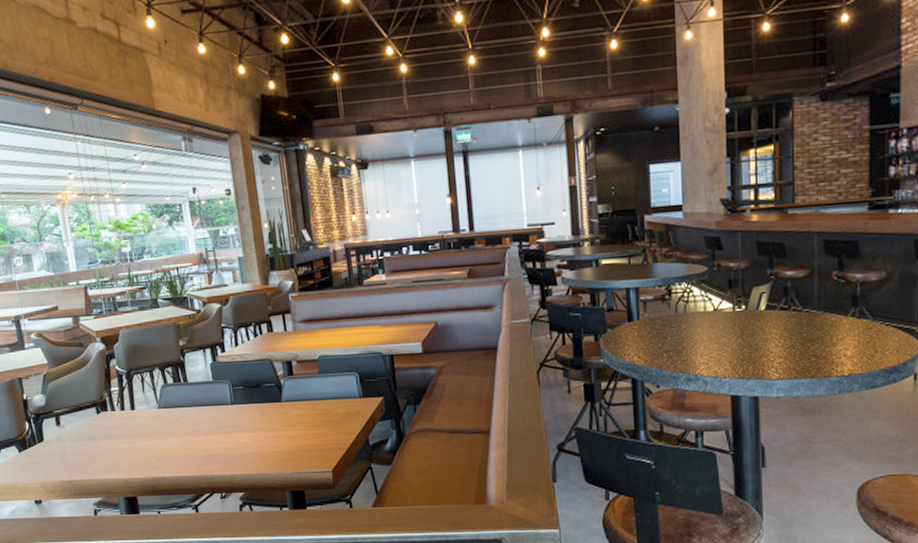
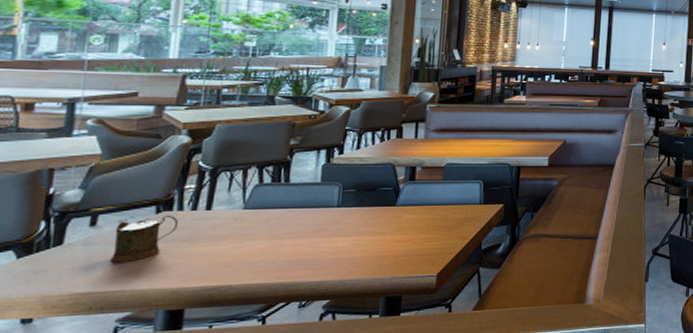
beer mug: none [73,415,115,457] -> present [110,215,179,263]

